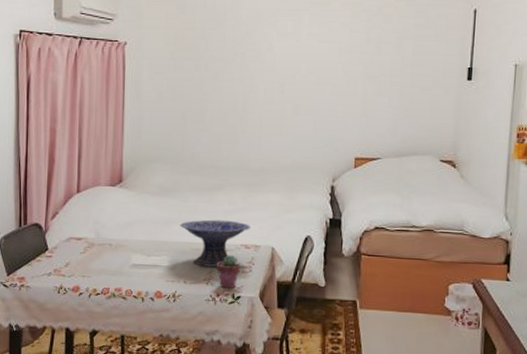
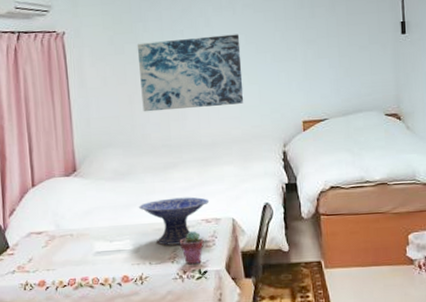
wall art: none [195,61,301,133] -> present [137,34,244,112]

